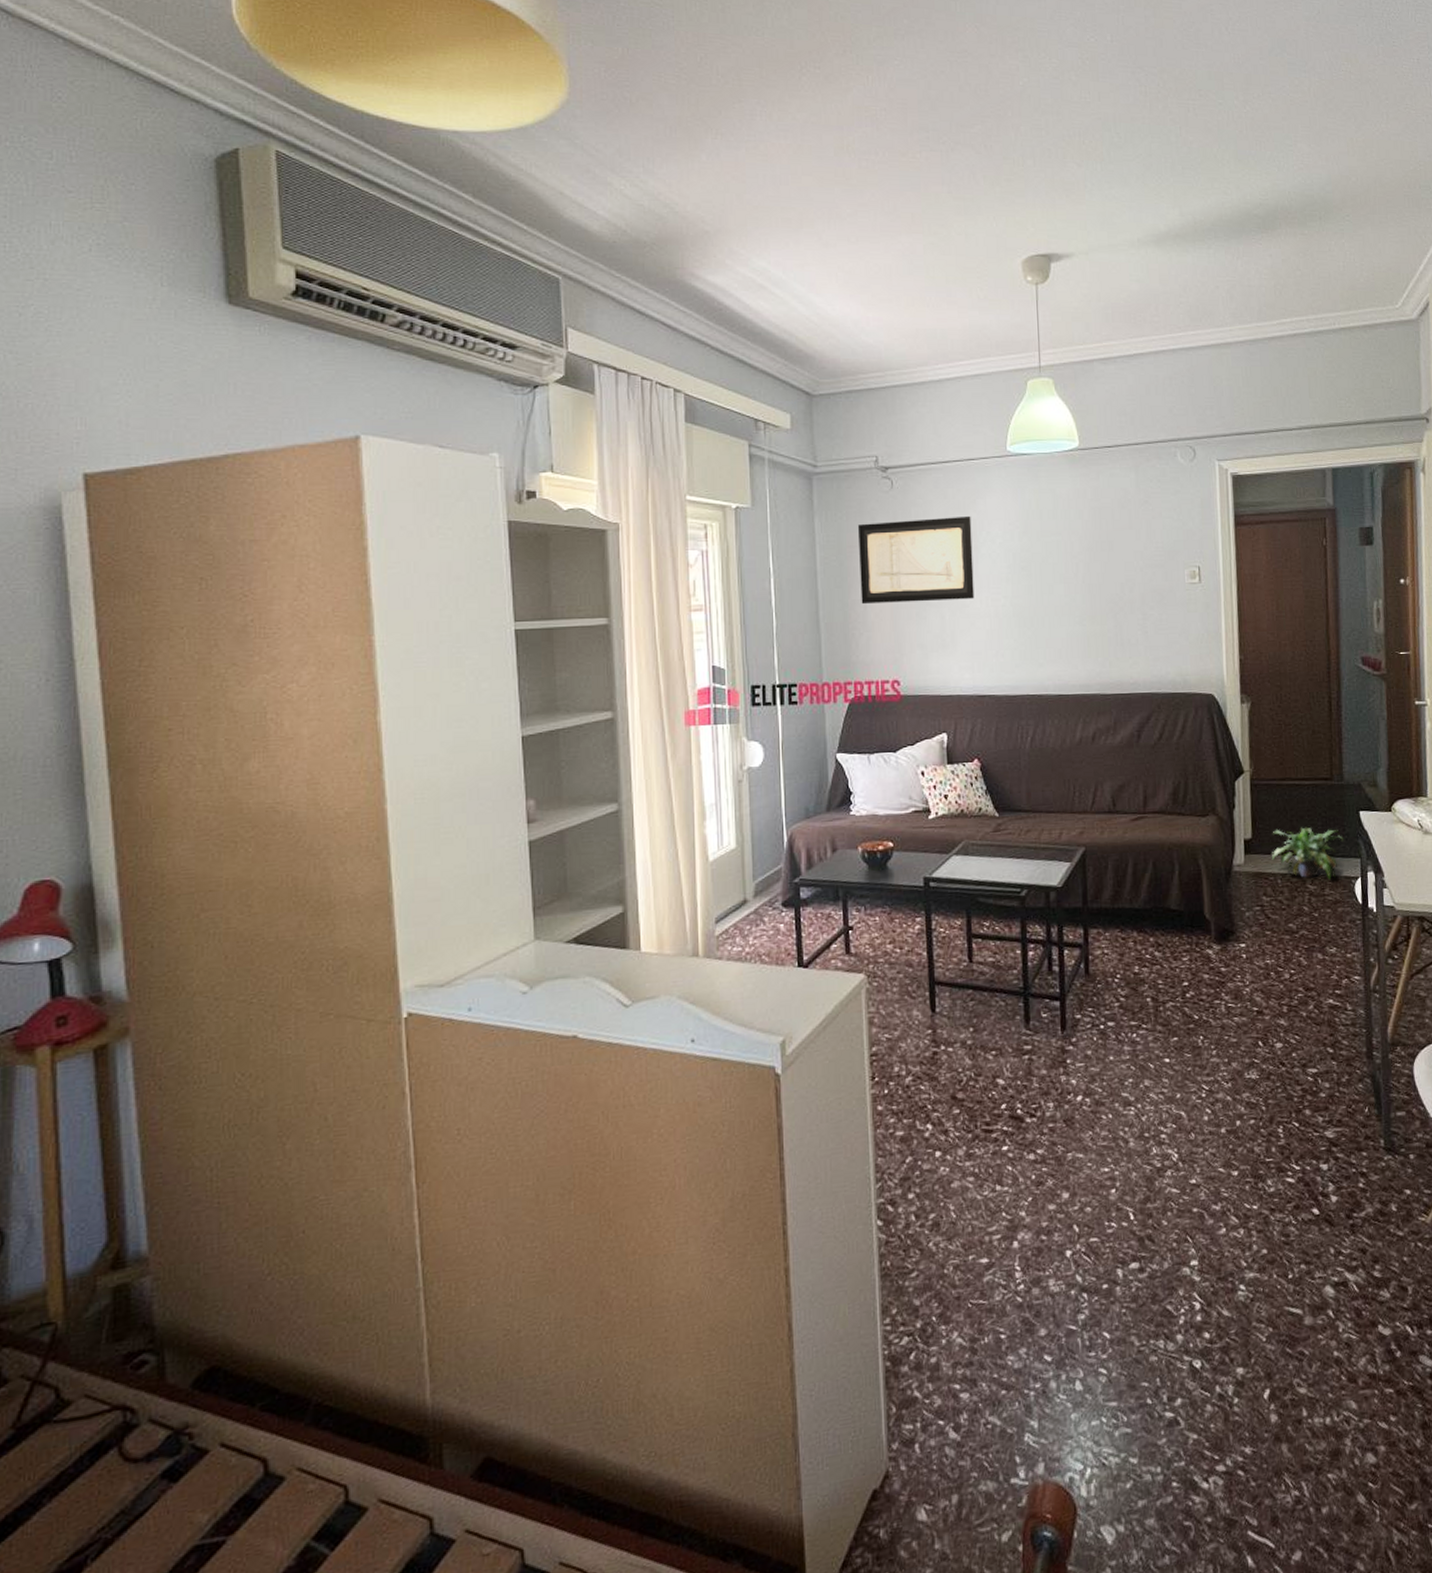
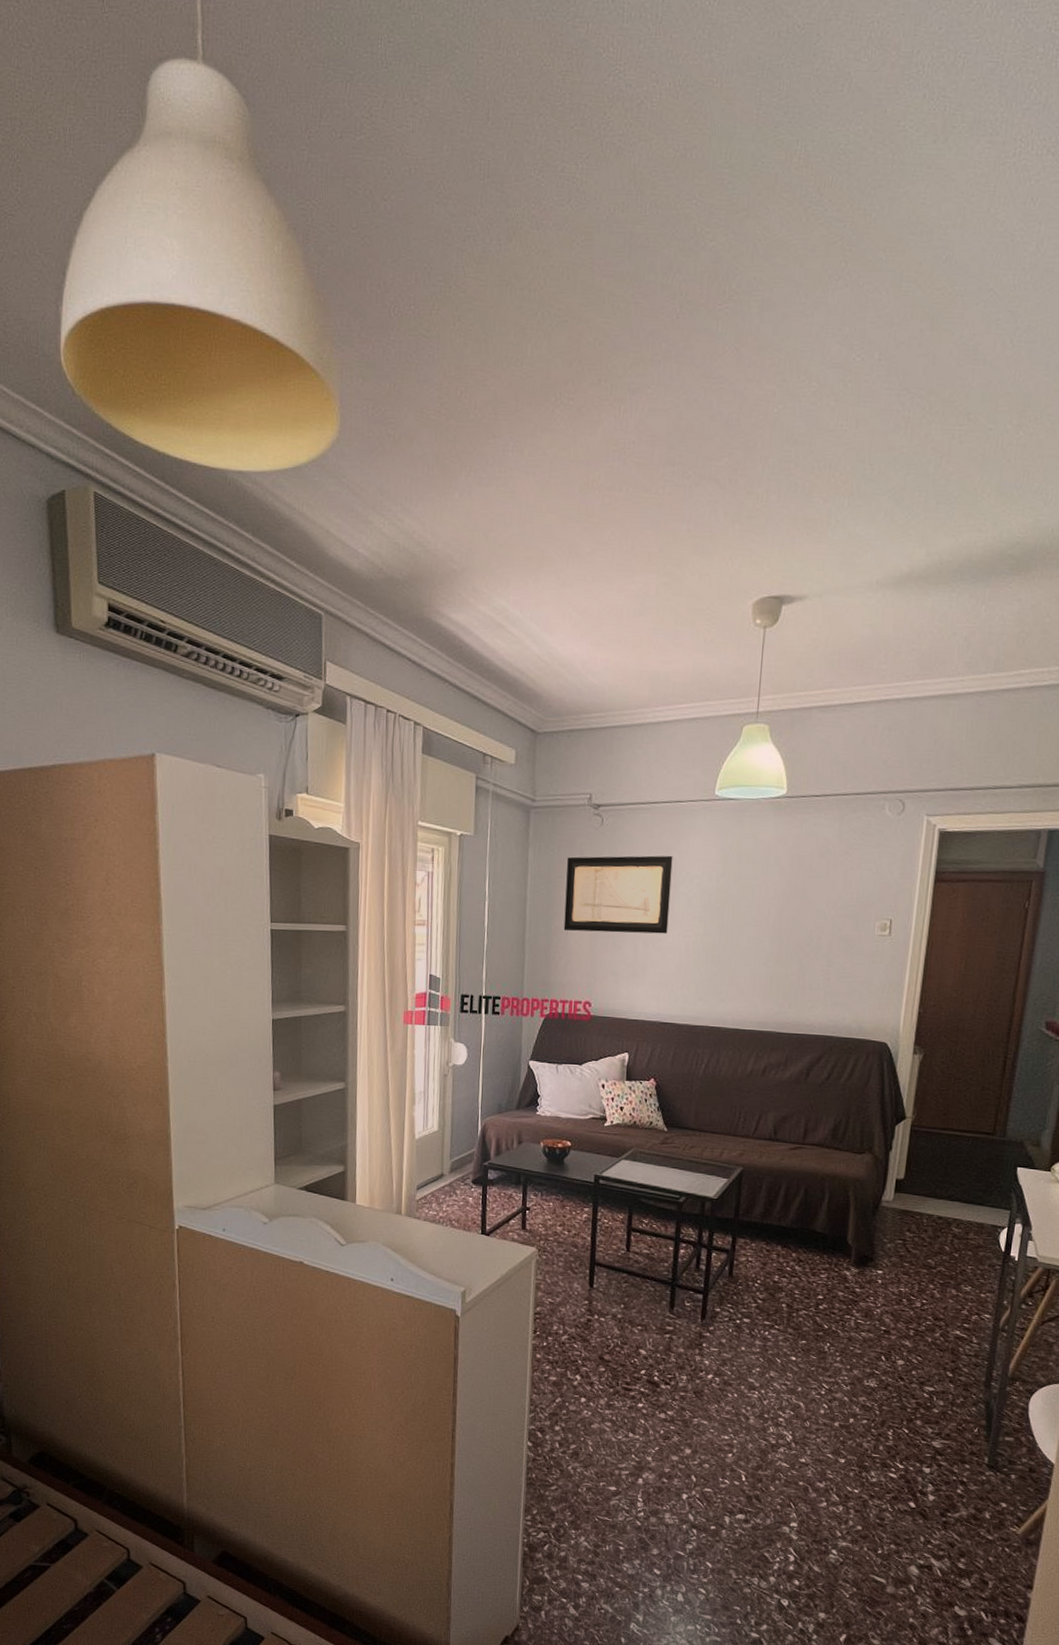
potted plant: present [1272,827,1344,880] -> none [921,1174,997,1226]

